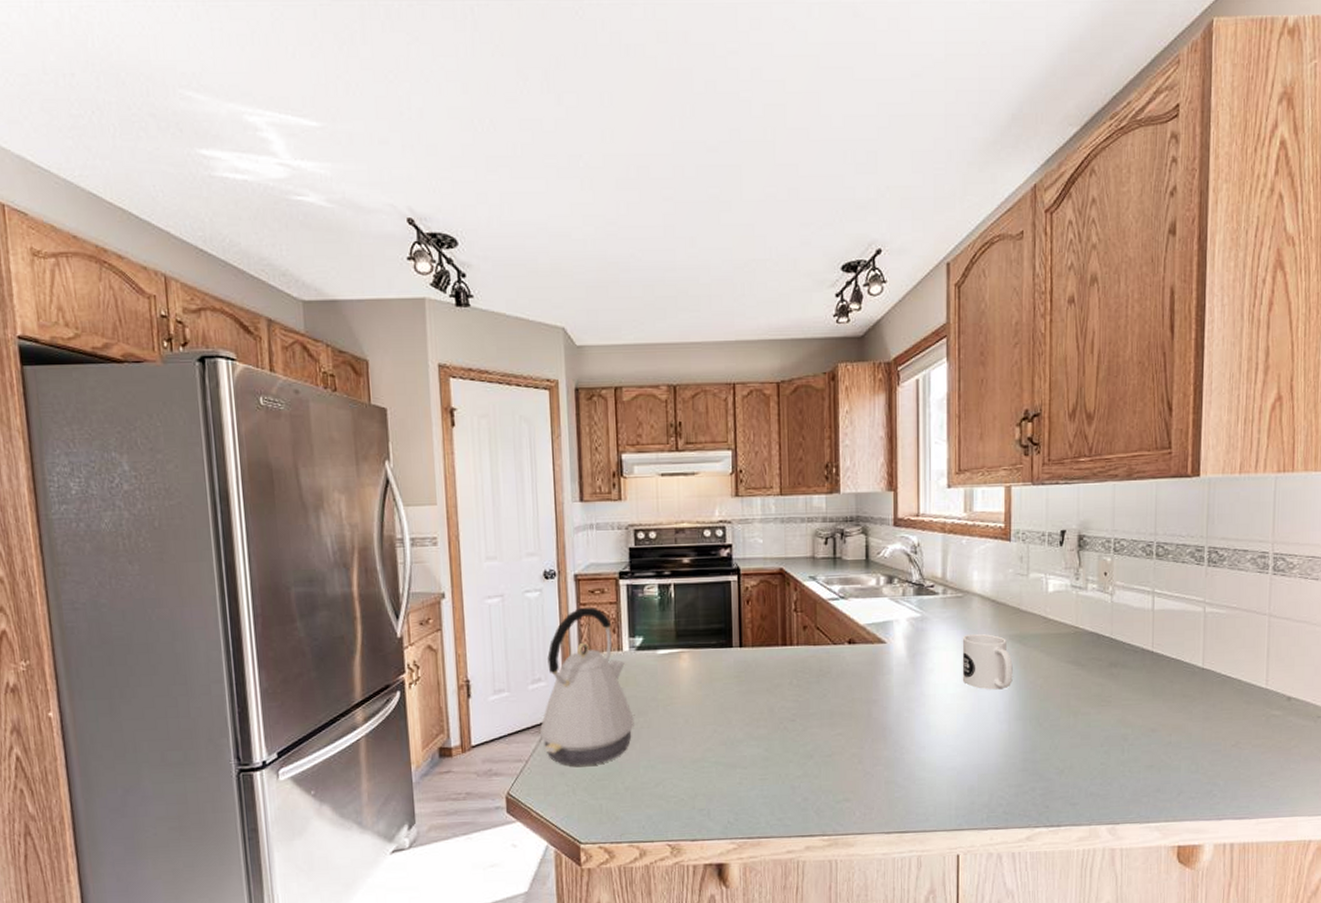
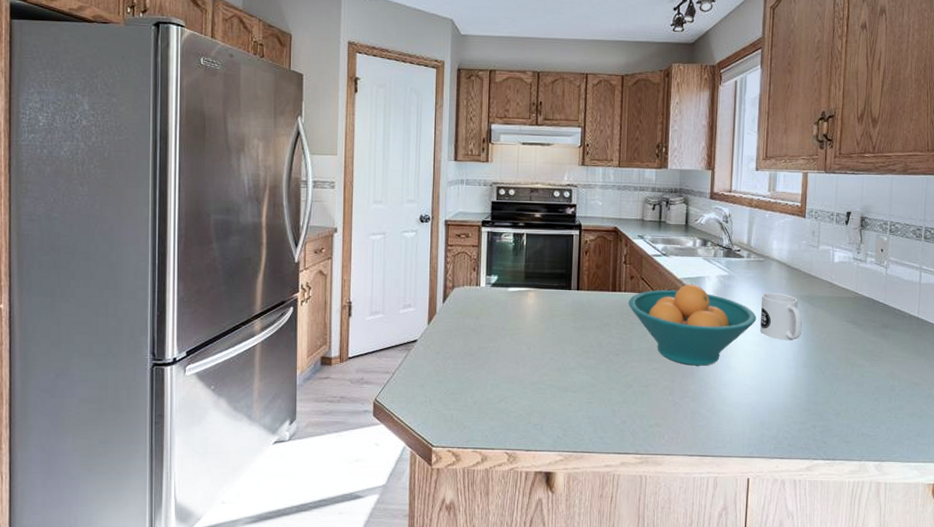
kettle: present [540,606,634,766] -> none [407,247,485,381]
fruit bowl: none [802,631,958,728] -> present [628,284,757,366]

